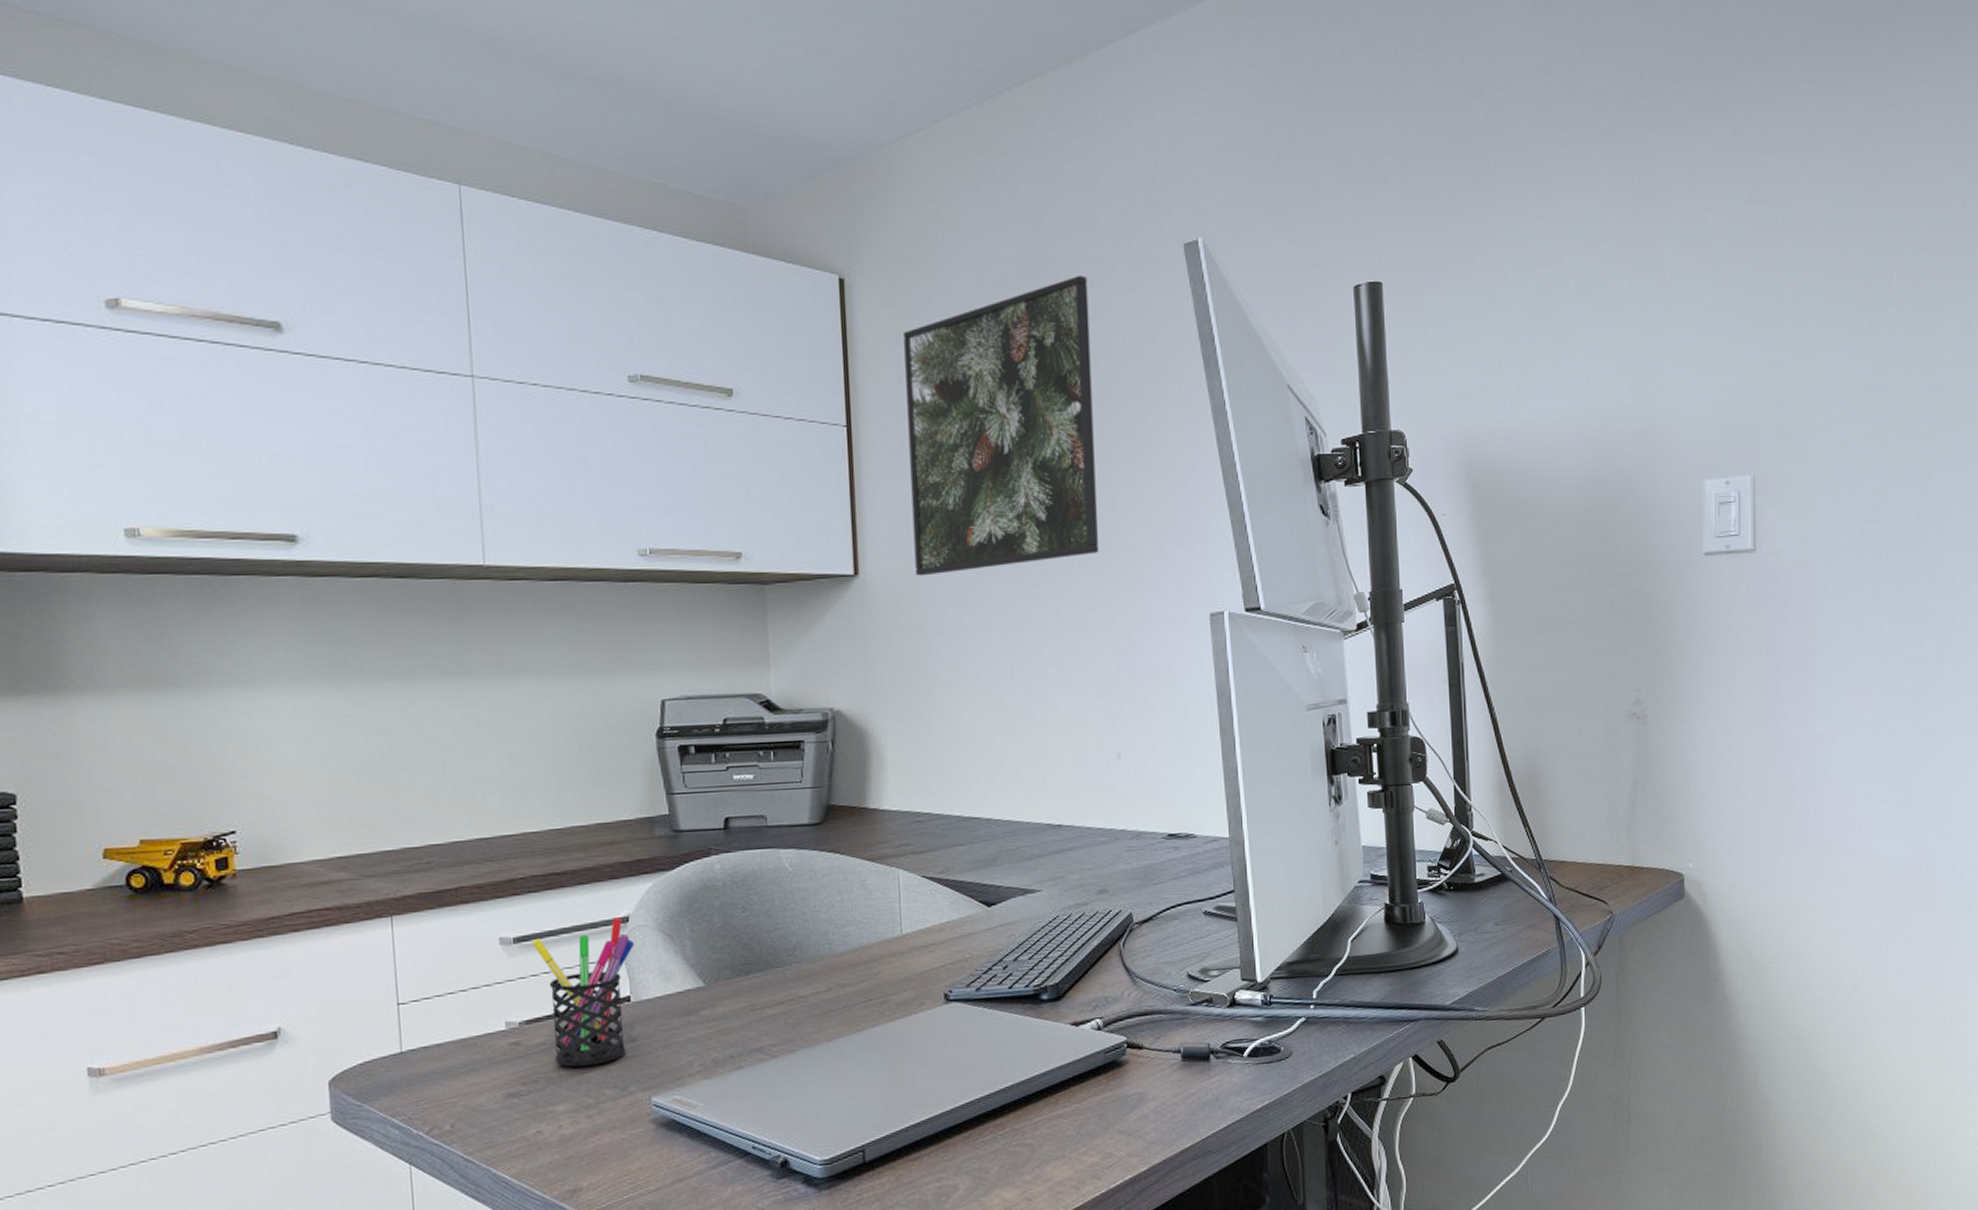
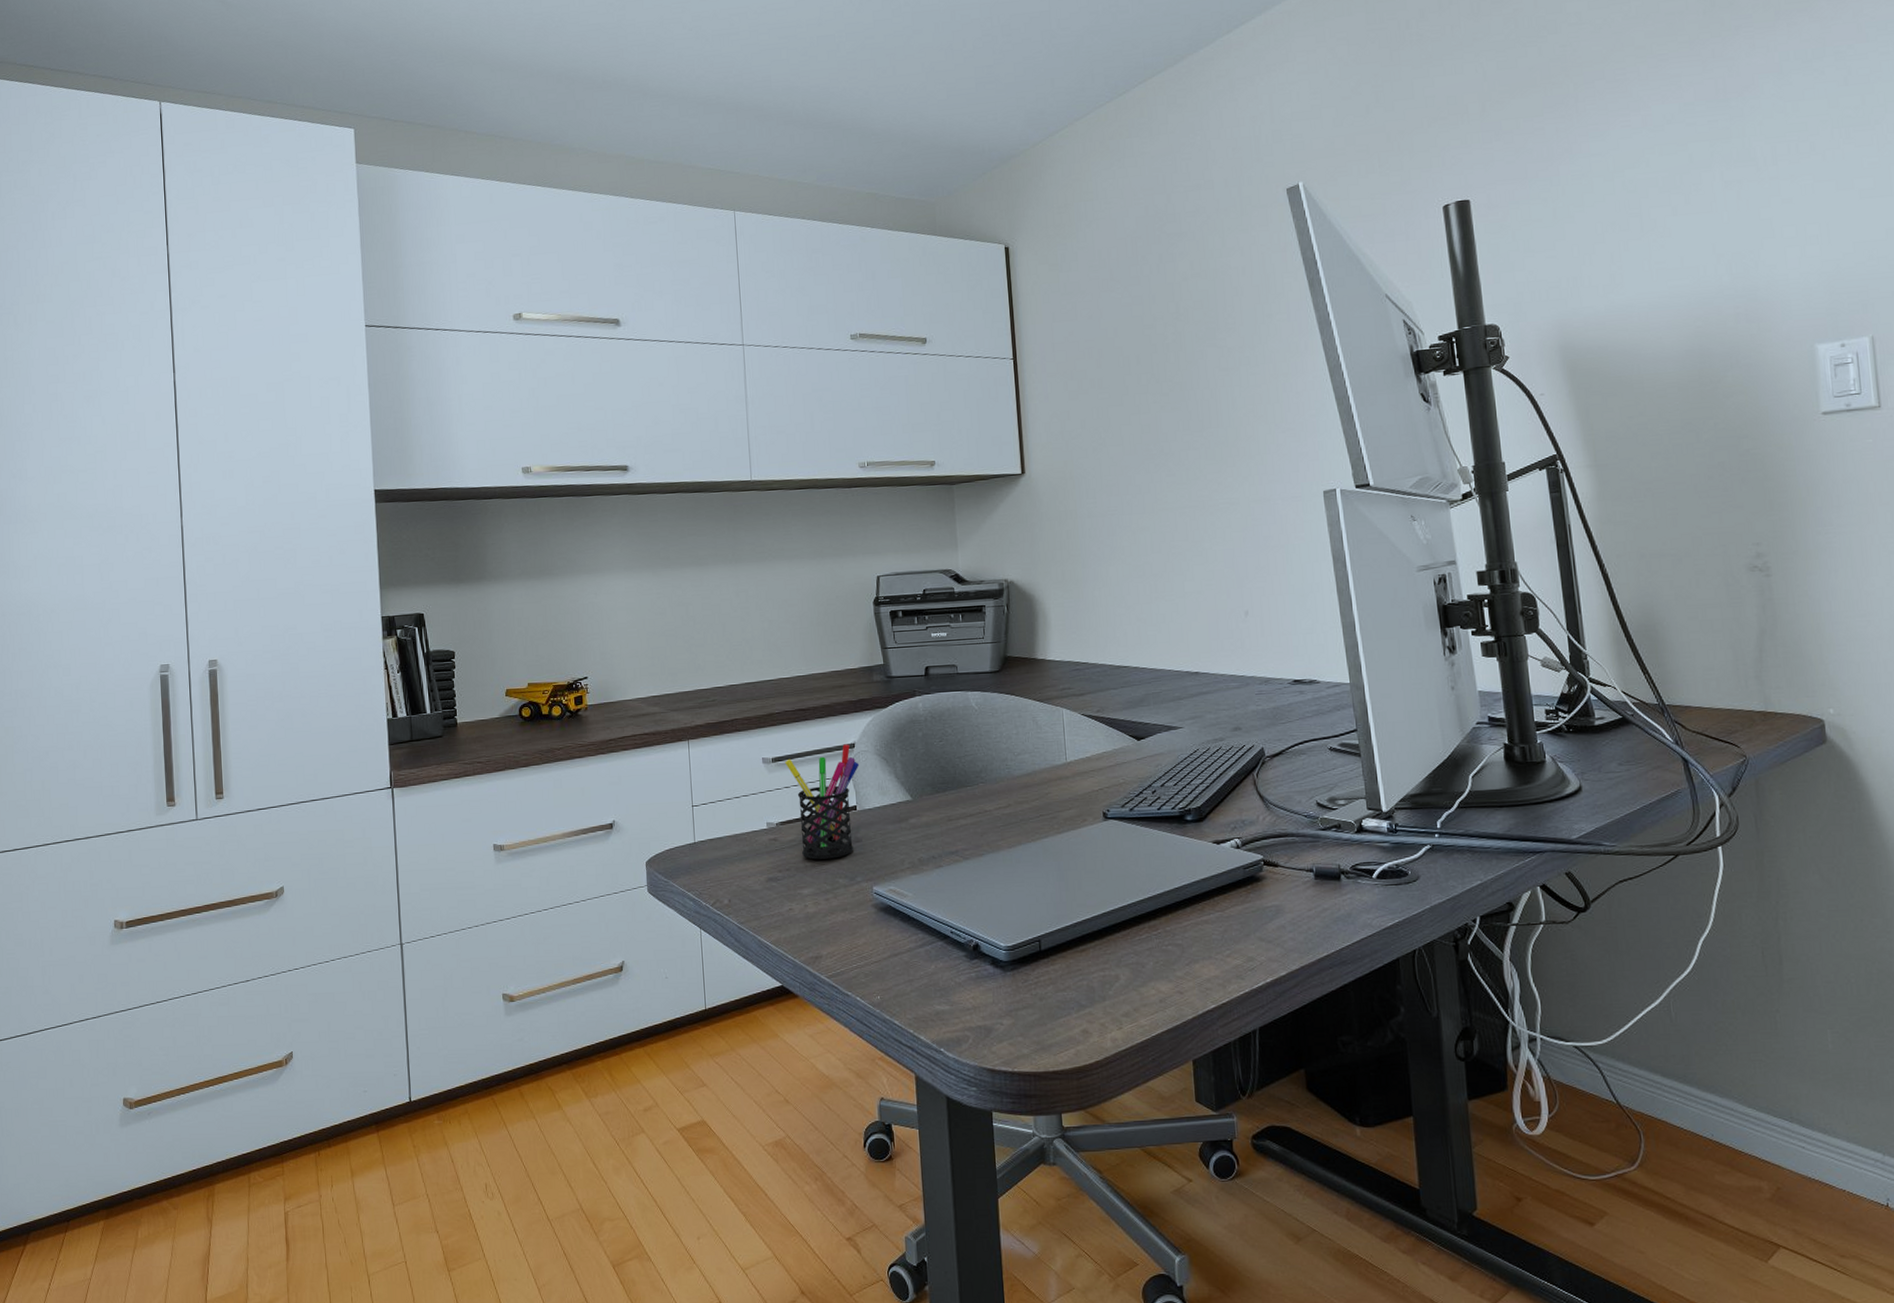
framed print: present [904,274,1098,576] -> none [1056,223,1222,472]

